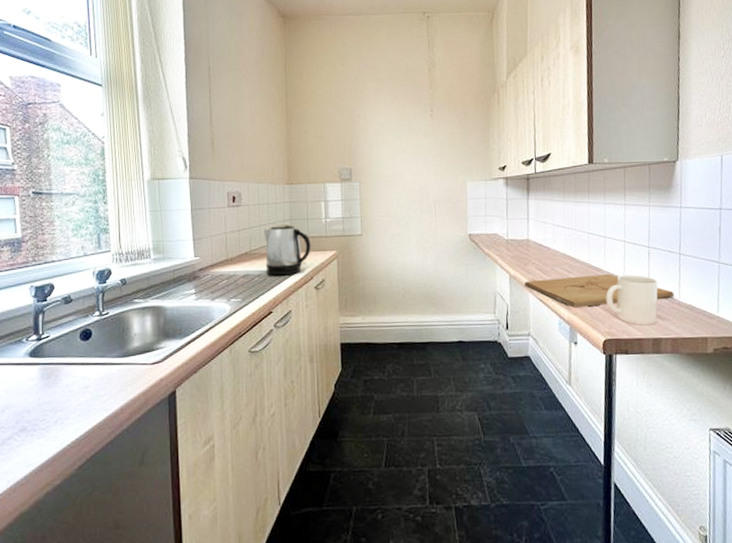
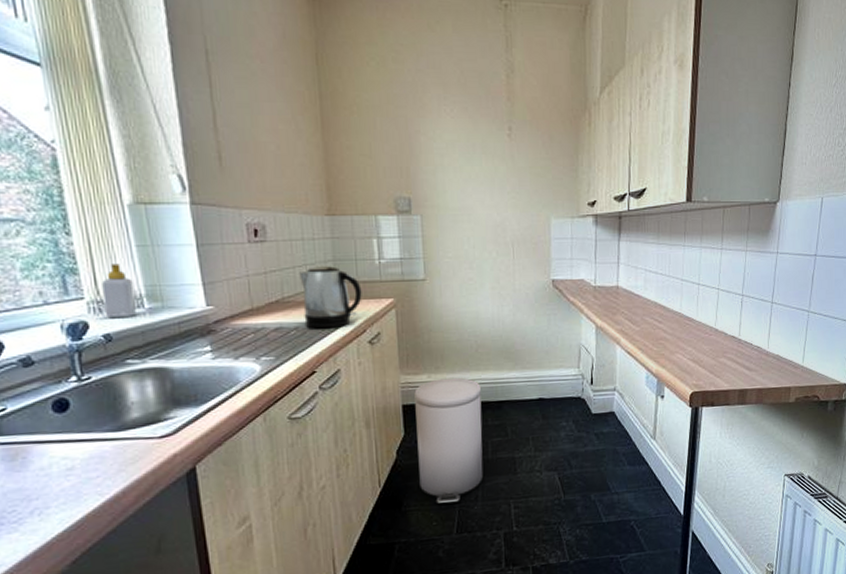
soap bottle: none [123,224,145,266] -> present [102,263,136,317]
pedal bin: none [351,320,410,437] -> present [414,377,484,505]
cutting board: present [525,273,674,308] -> none [612,323,763,360]
mug: present [605,275,658,326] -> none [696,324,749,377]

